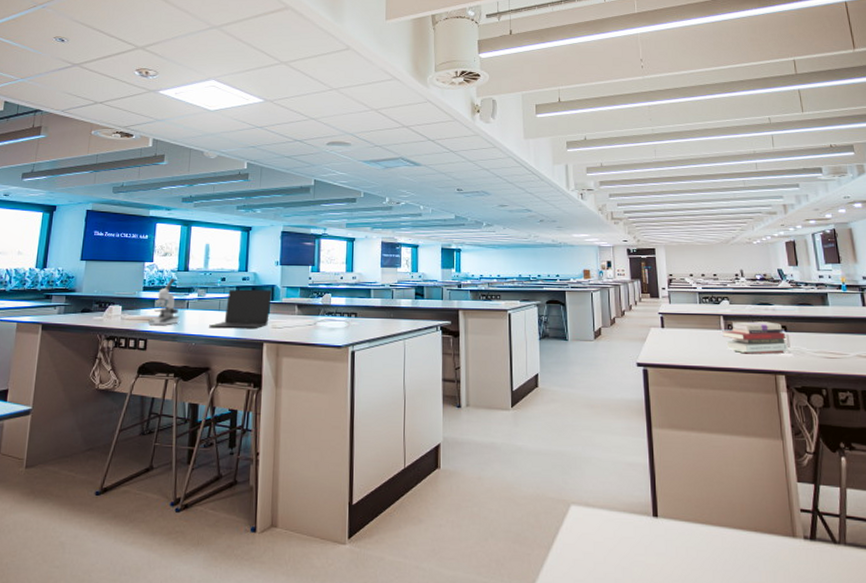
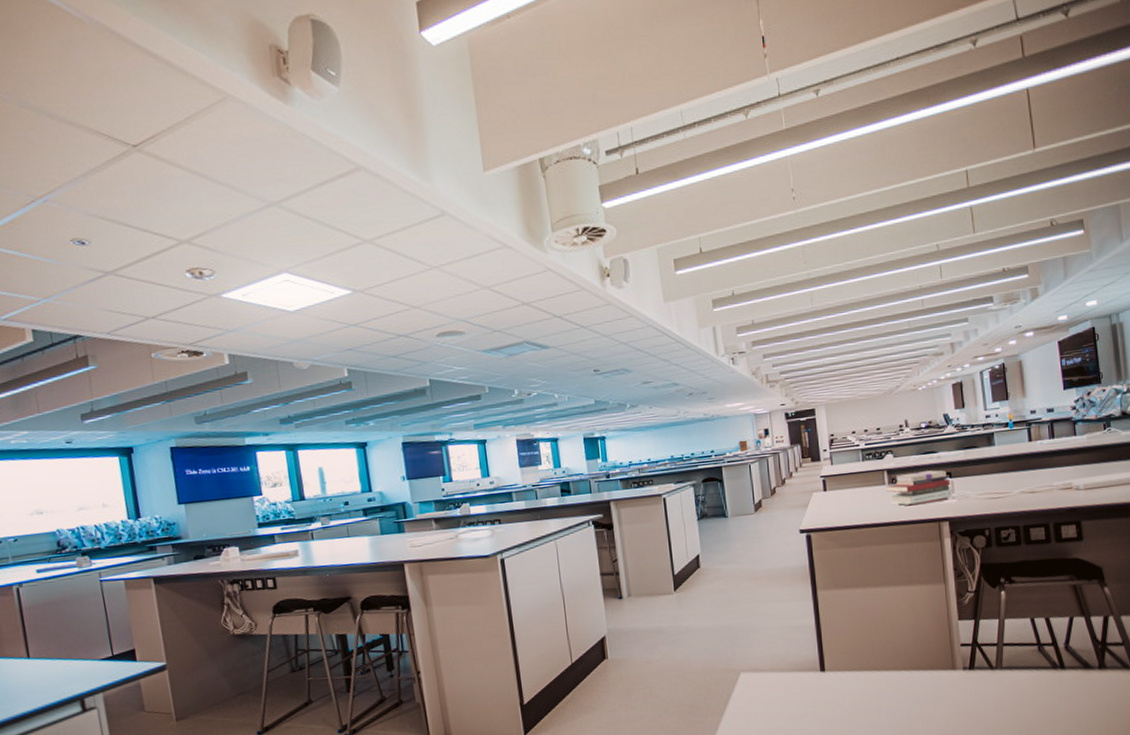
microscope: present [148,277,179,326] -> none [272,509,306,563]
laptop: present [209,289,272,329] -> none [341,507,406,557]

